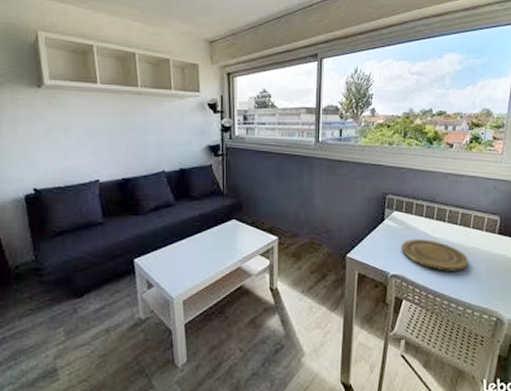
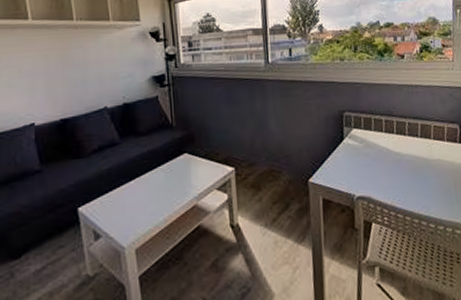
plate: present [402,238,468,272] -> none [364,155,434,188]

